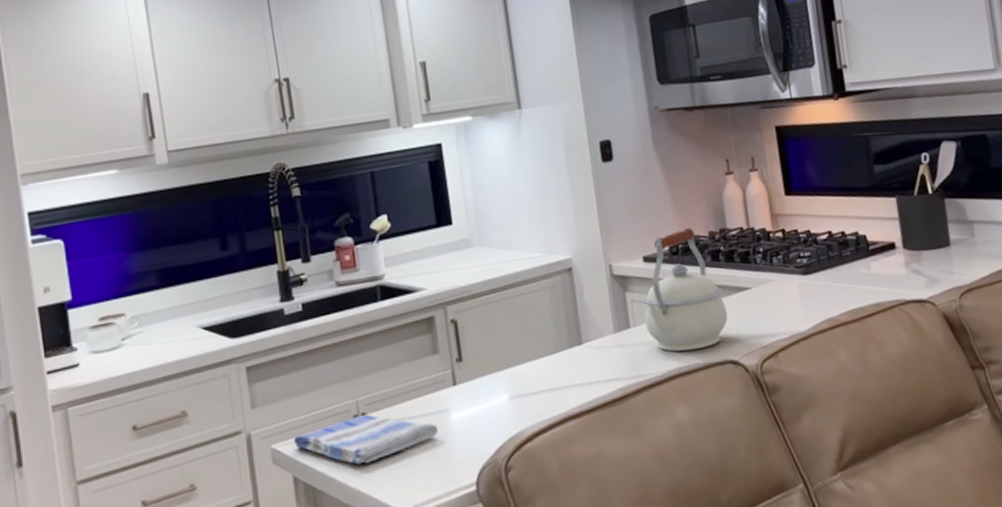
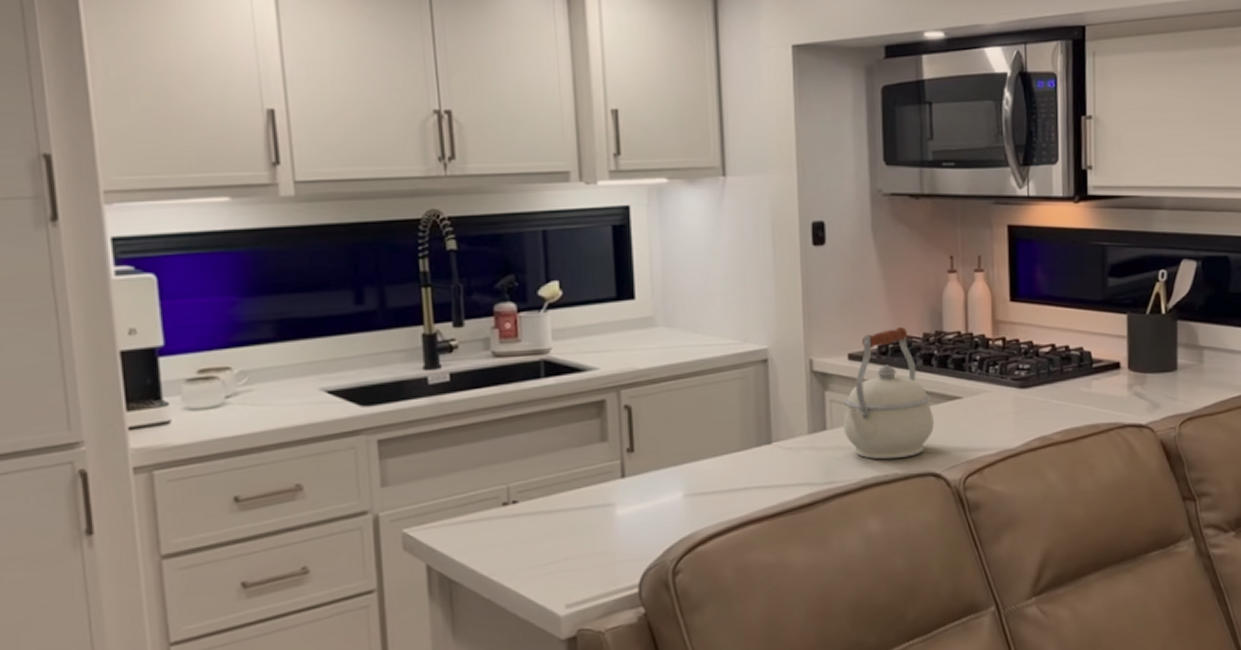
dish towel: present [293,415,438,465] -> none [429,503,600,557]

